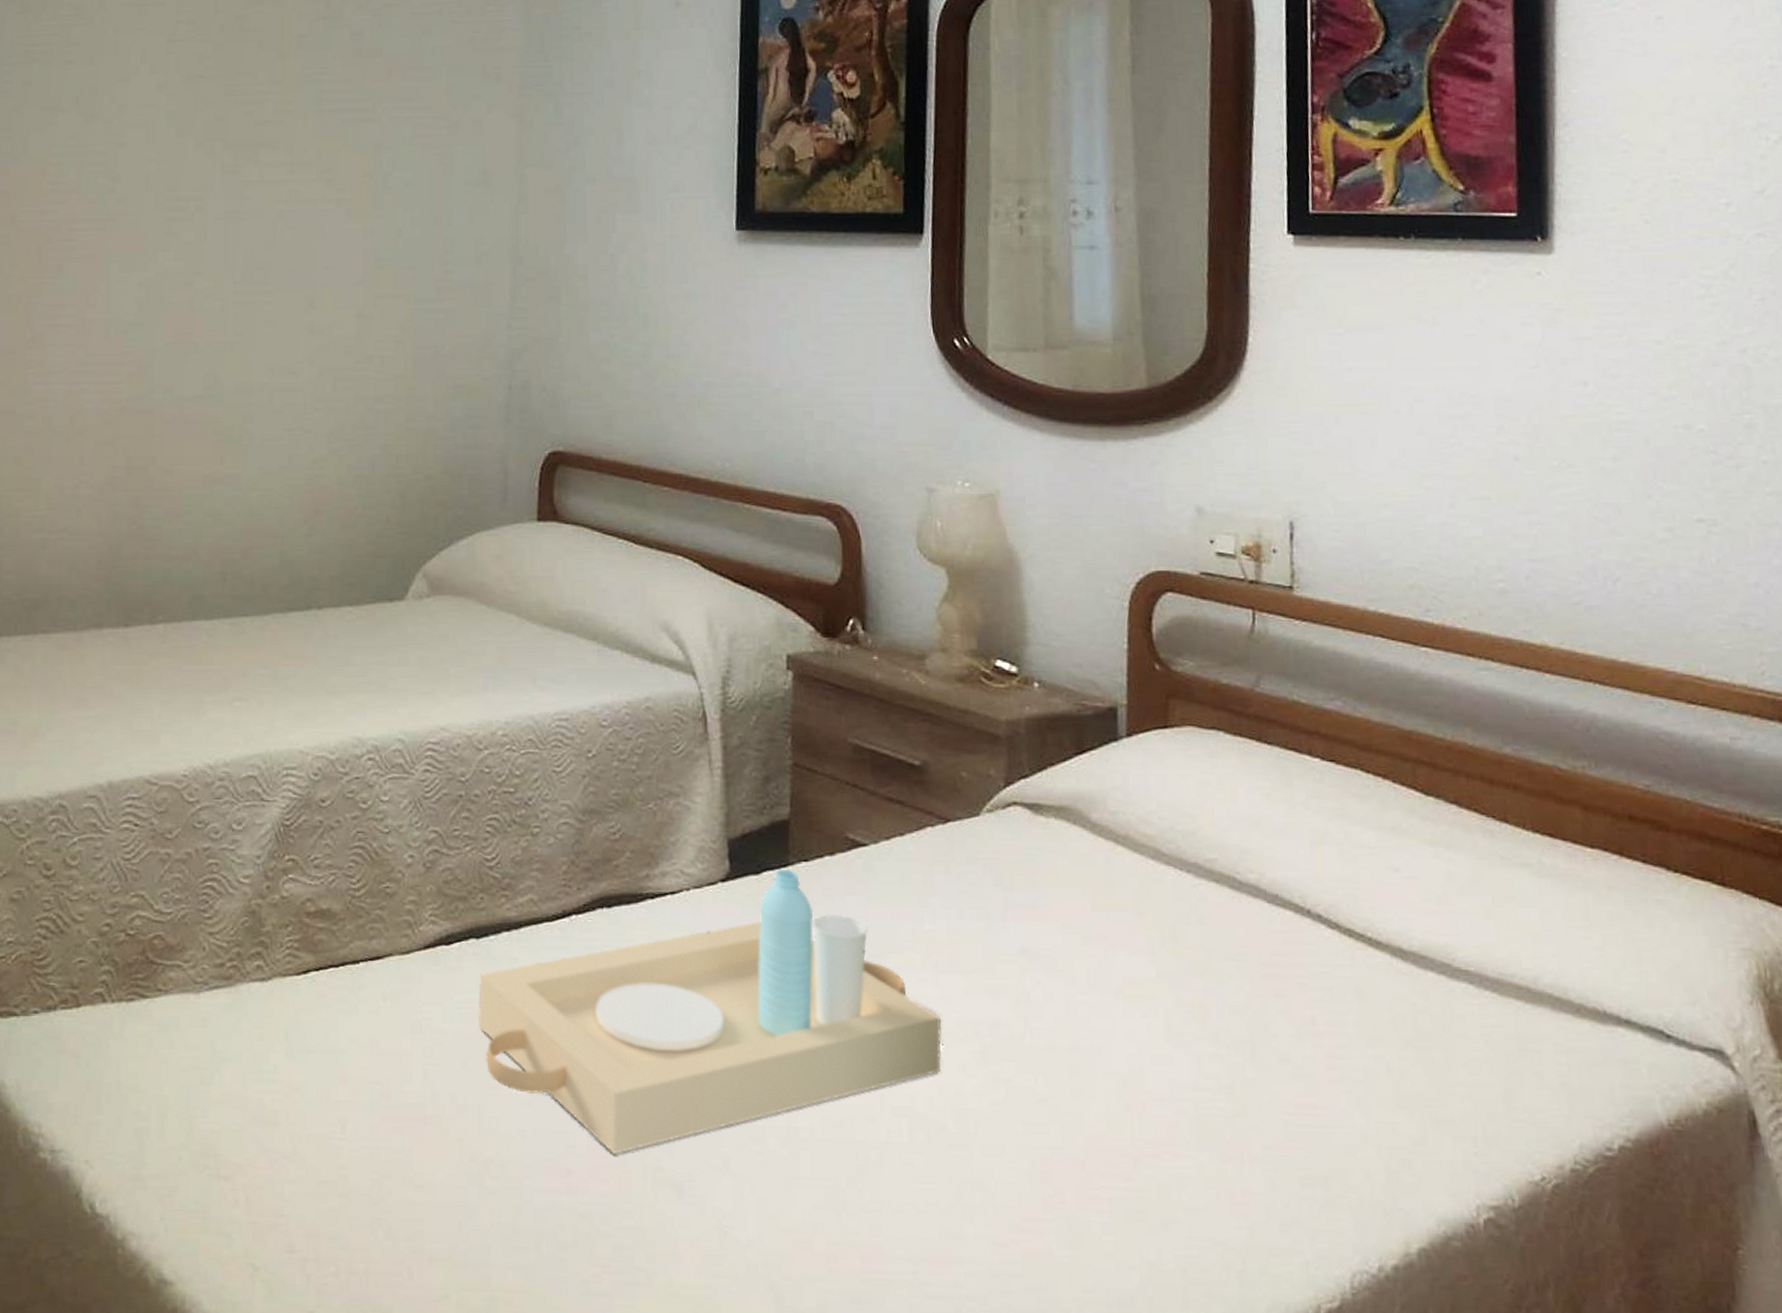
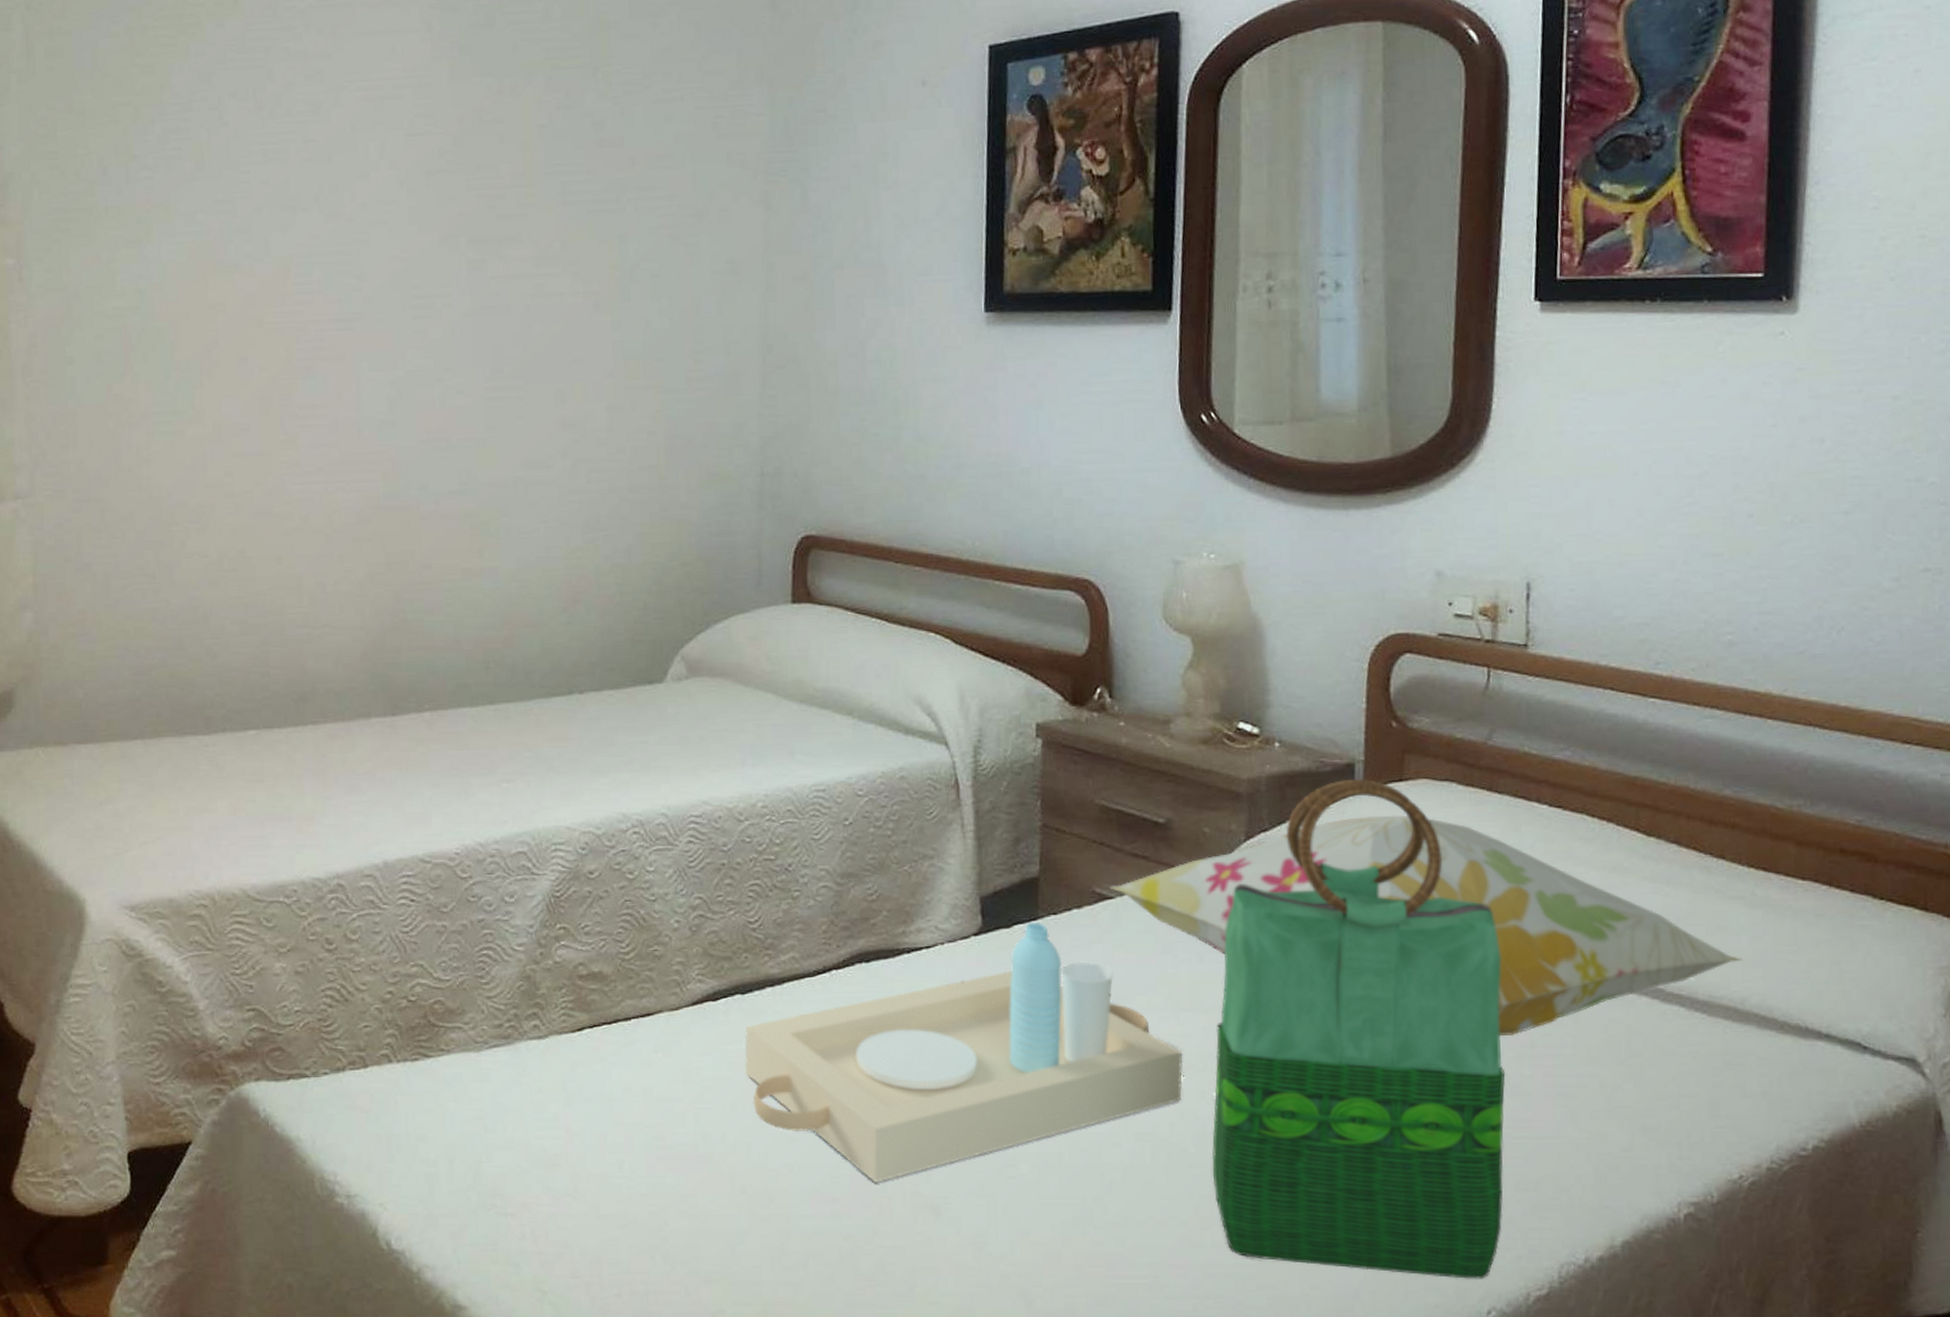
decorative pillow: none [863,764,1532,1012] -> present [1109,815,1742,1037]
tote bag: none [973,724,1289,1287] -> present [1212,778,1506,1279]

